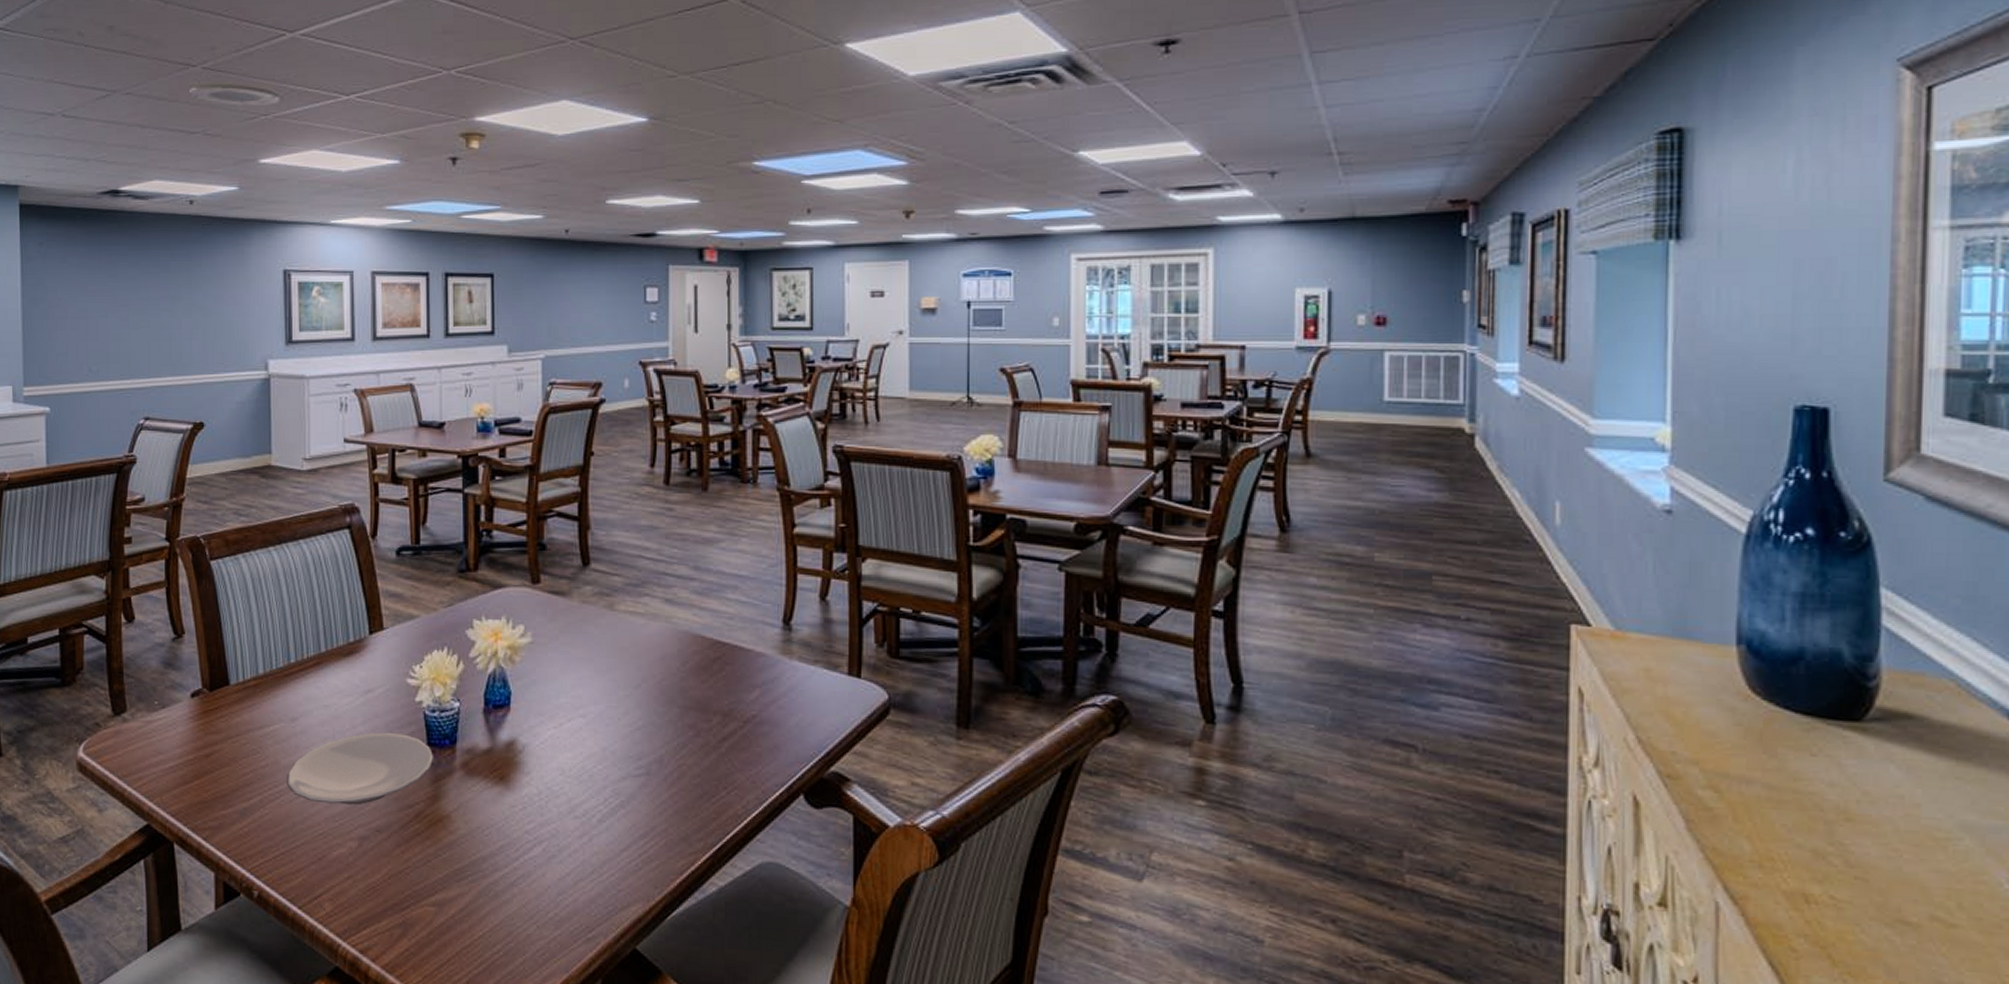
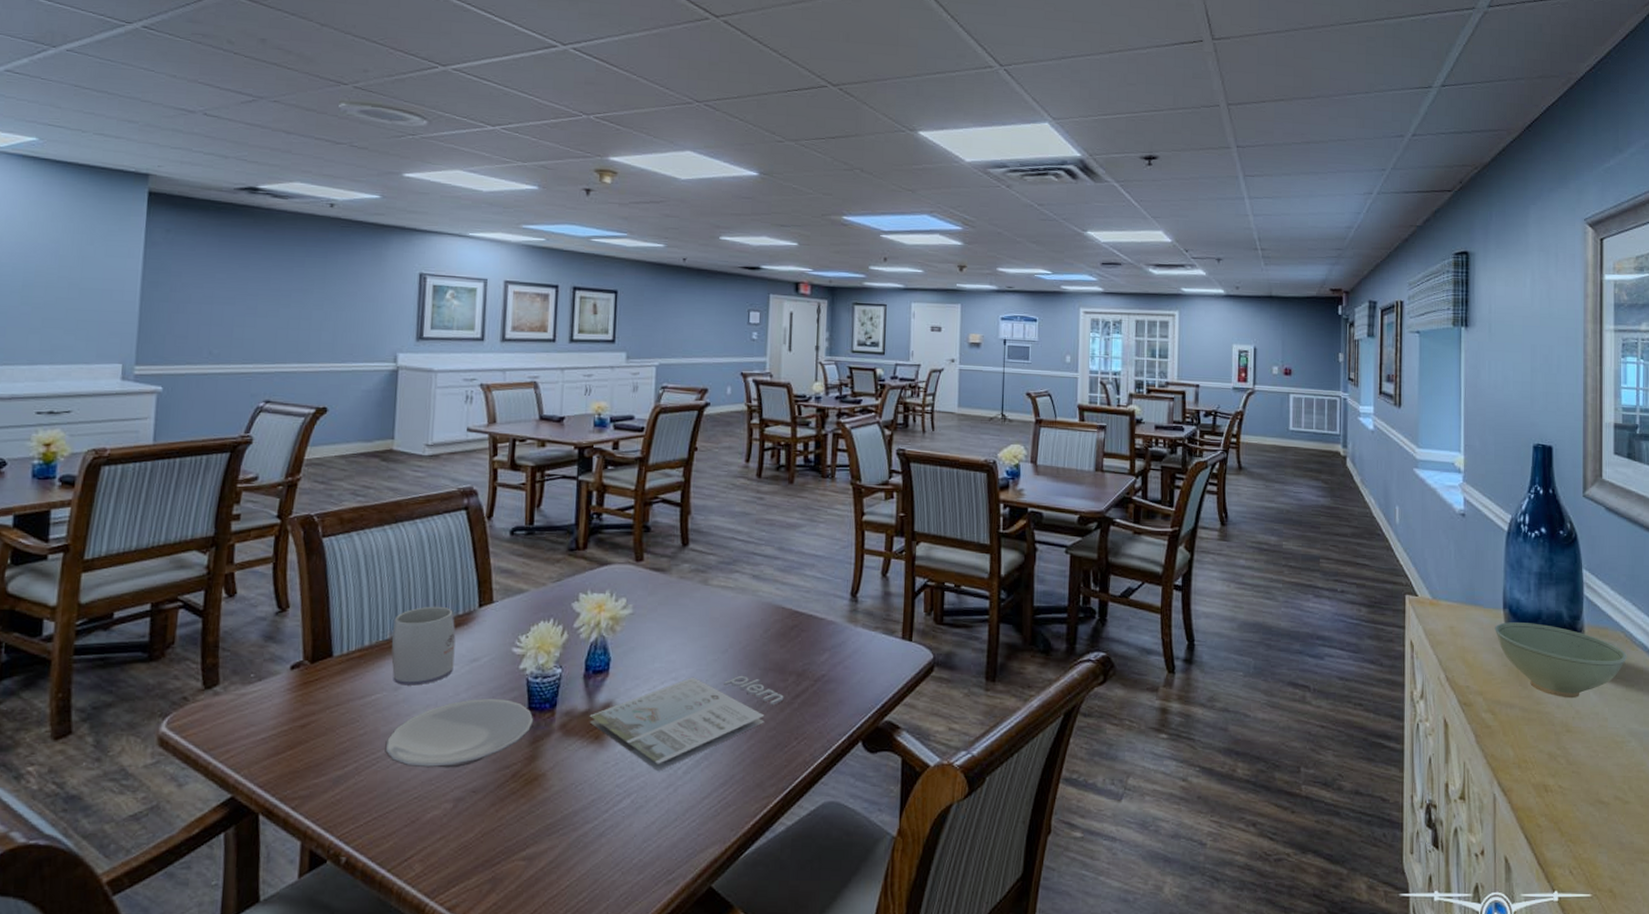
mug: none [284,632,348,717] -> present [391,606,456,686]
magazine: none [492,713,708,818] -> present [589,675,784,771]
bowl: none [1721,663,1961,773] -> present [1495,622,1628,698]

